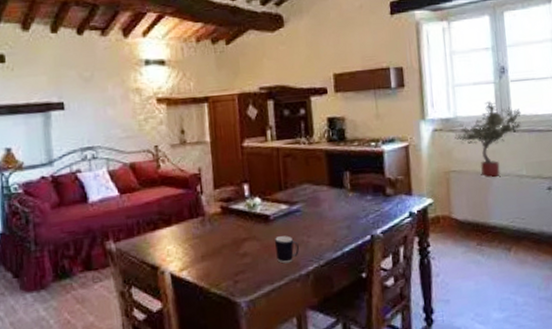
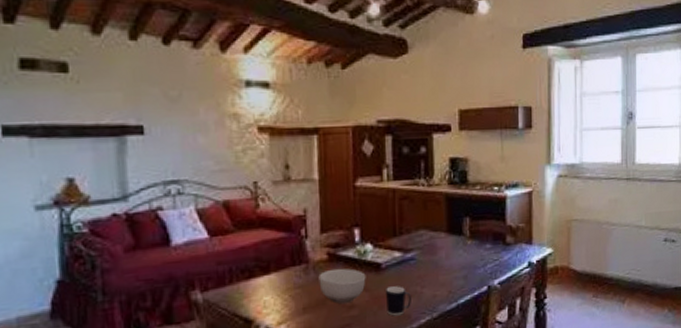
bowl: none [214,219,257,253] -> present [318,267,366,305]
potted tree: present [454,101,521,179] -> none [579,147,645,228]

